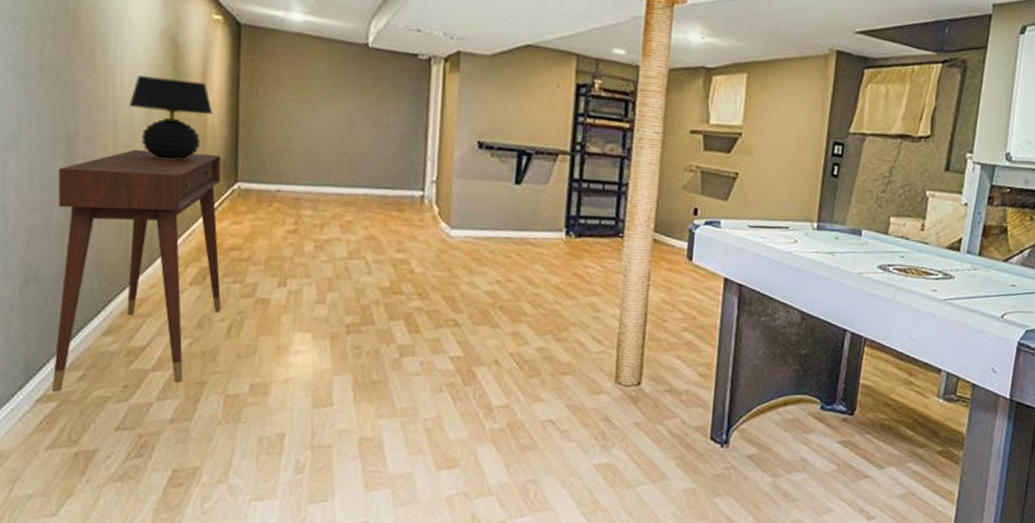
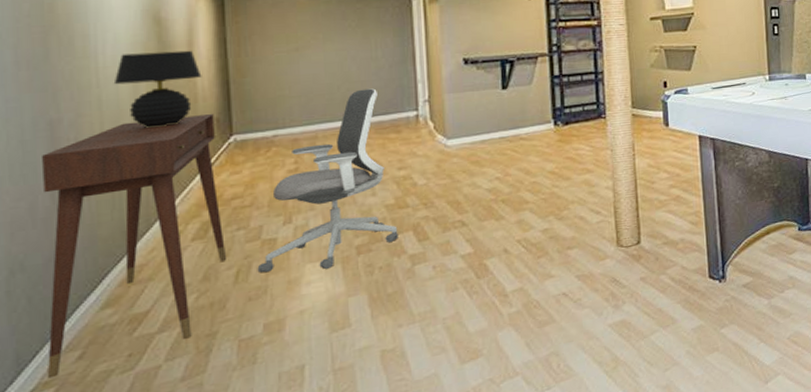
office chair: none [249,156,390,343] -> present [257,88,398,273]

